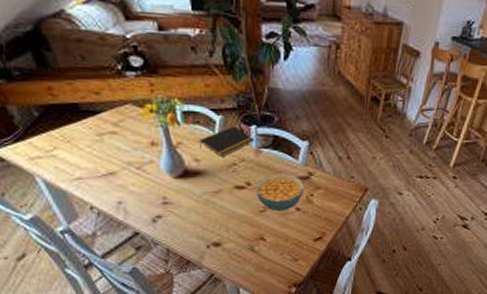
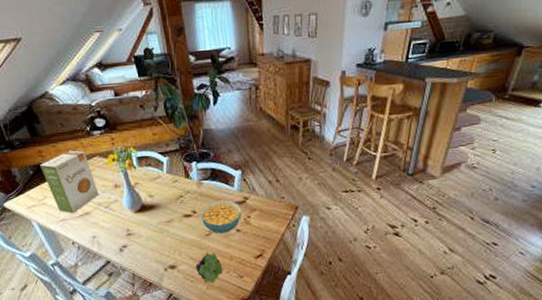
food box: none [49,92,129,172] -> present [40,150,99,214]
notepad: present [200,126,254,157] -> none [152,164,195,191]
fruit: none [244,232,276,265] -> present [195,253,223,283]

